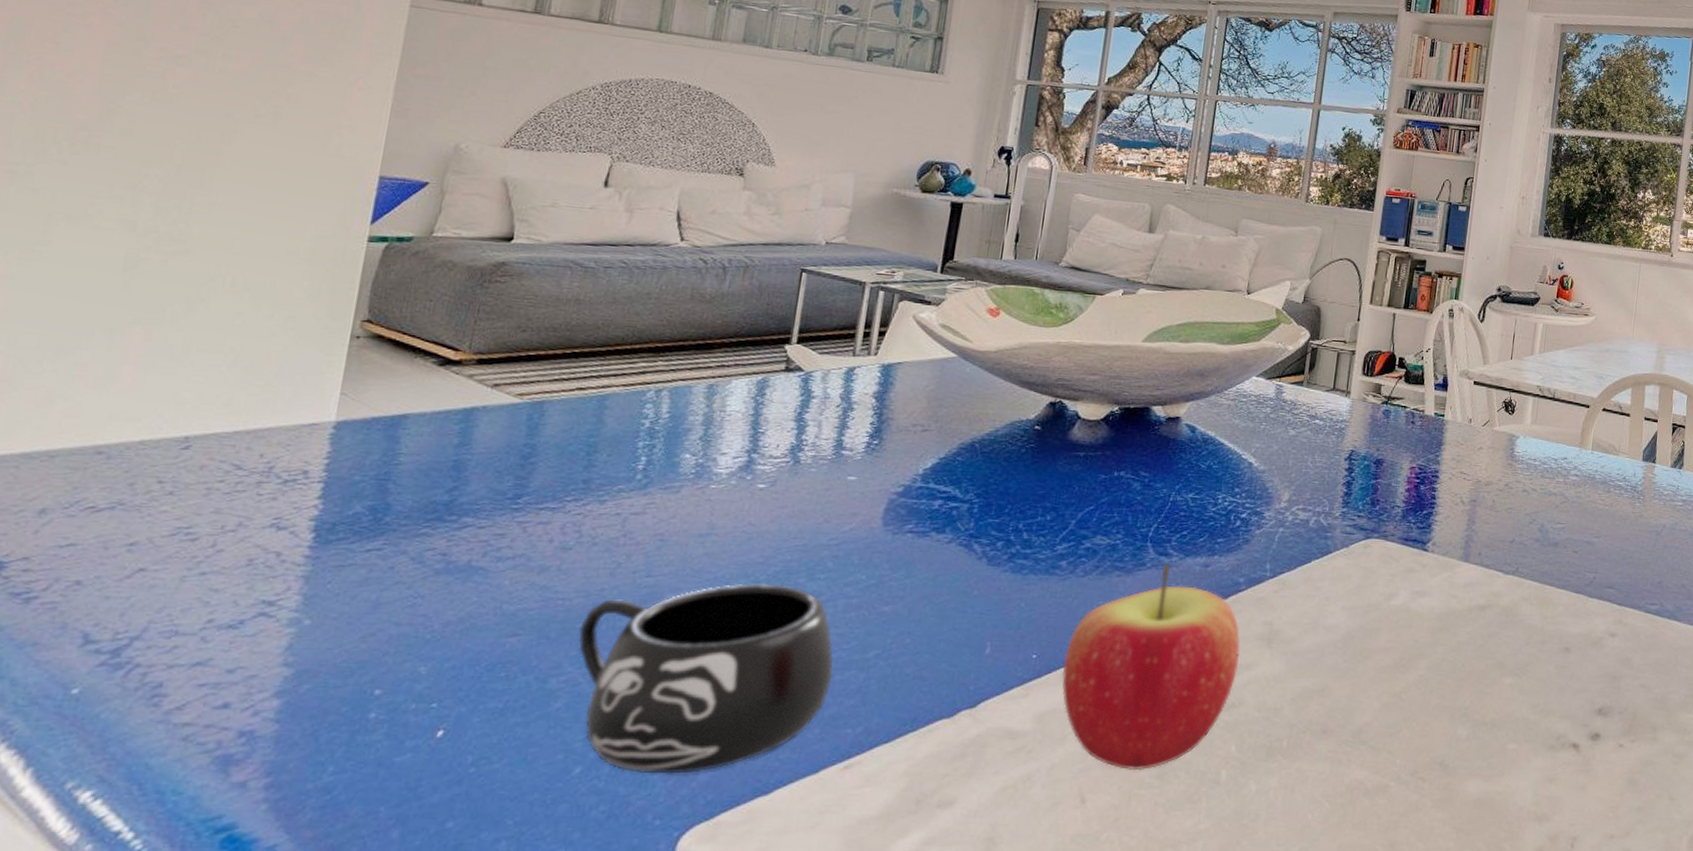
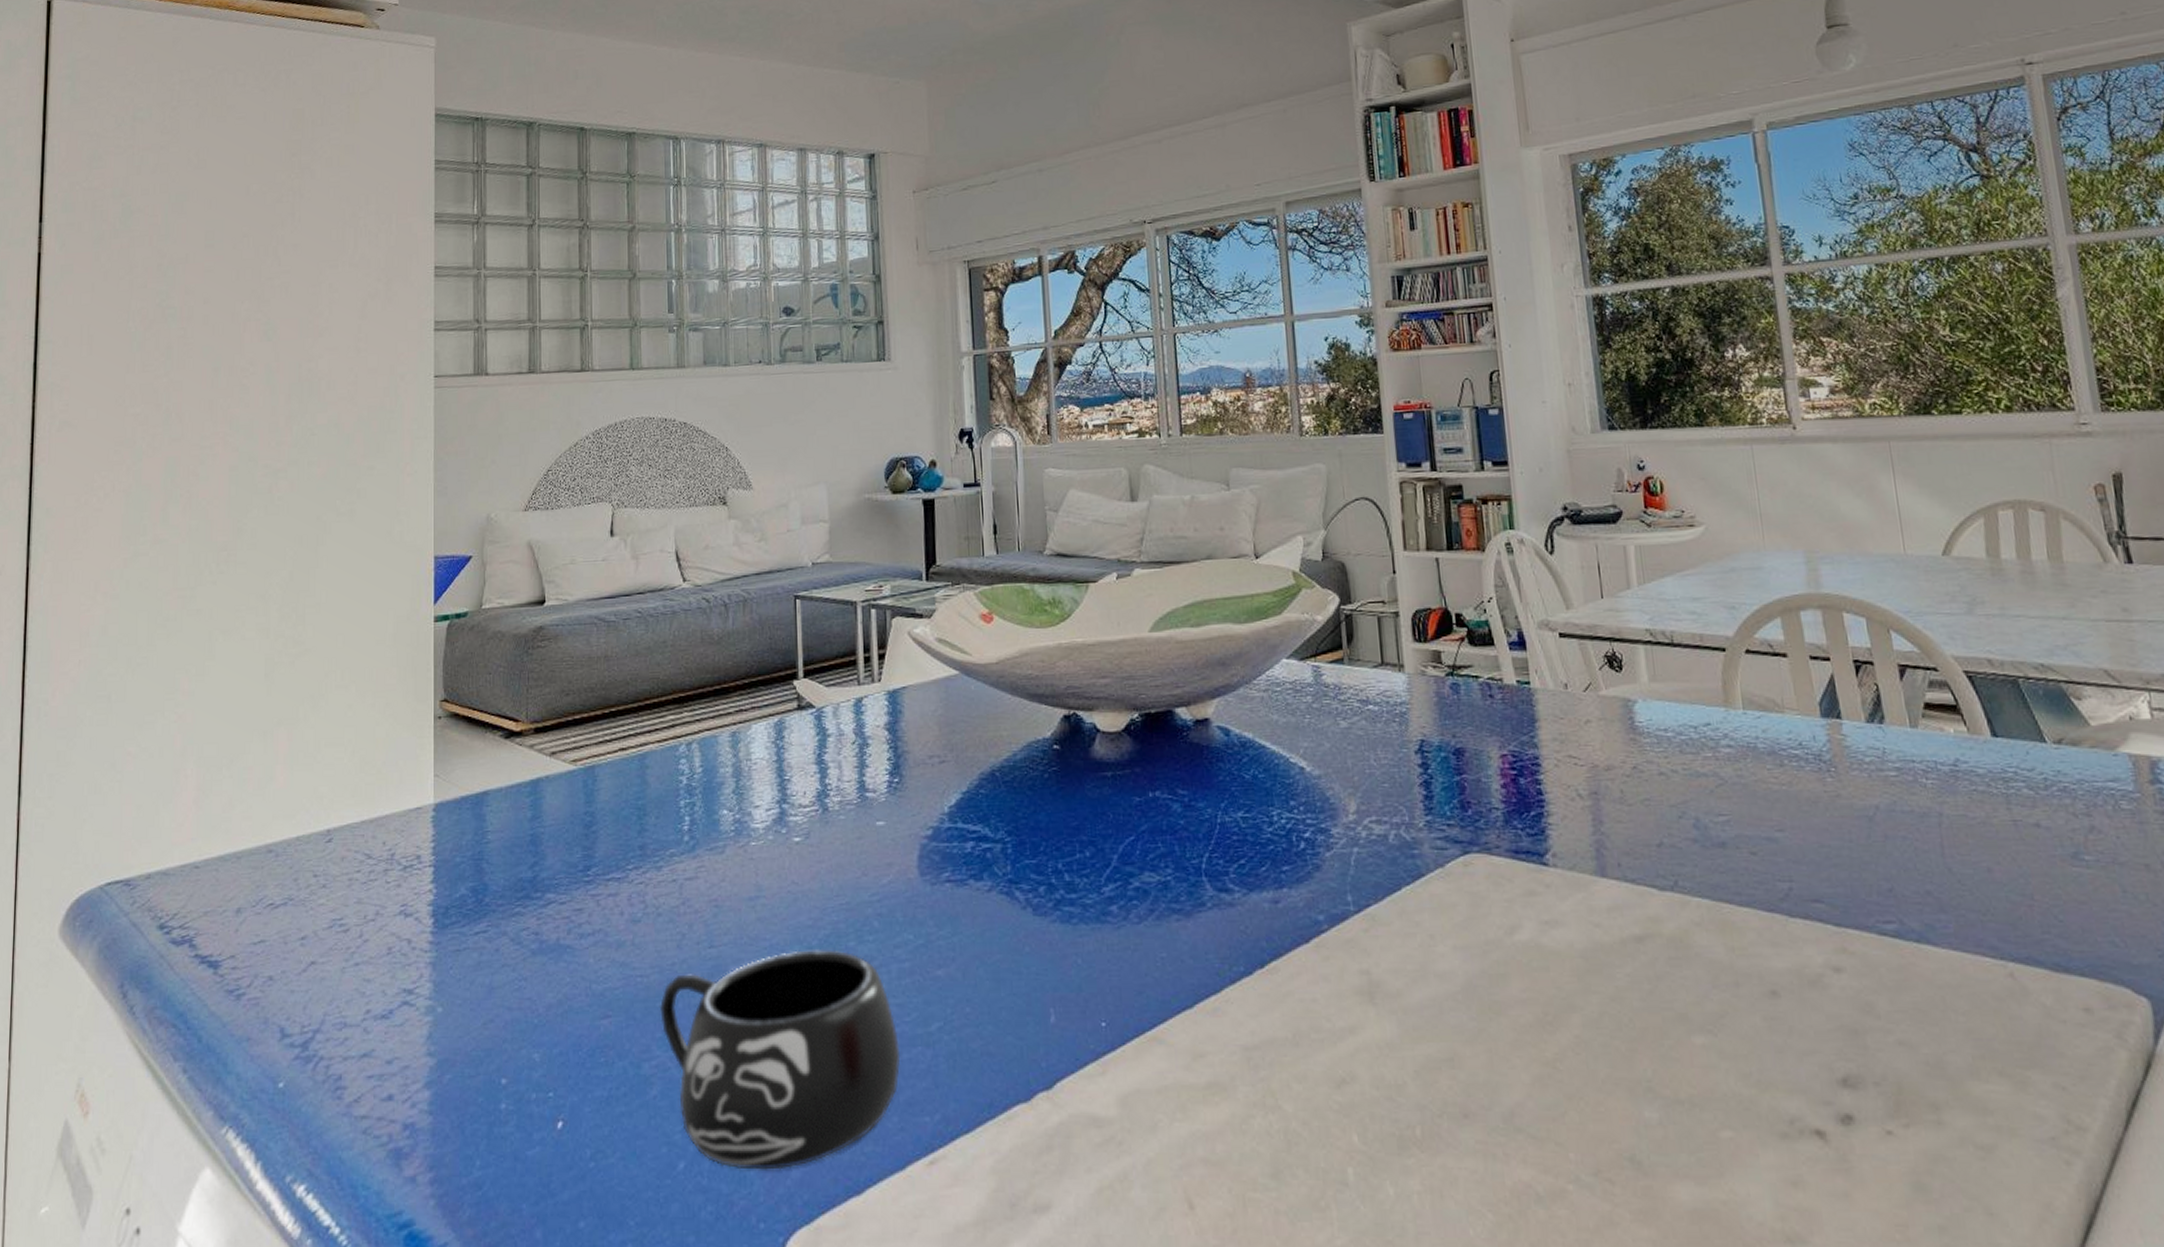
apple: present [1061,563,1241,771] -> none [1136,901,1341,1168]

